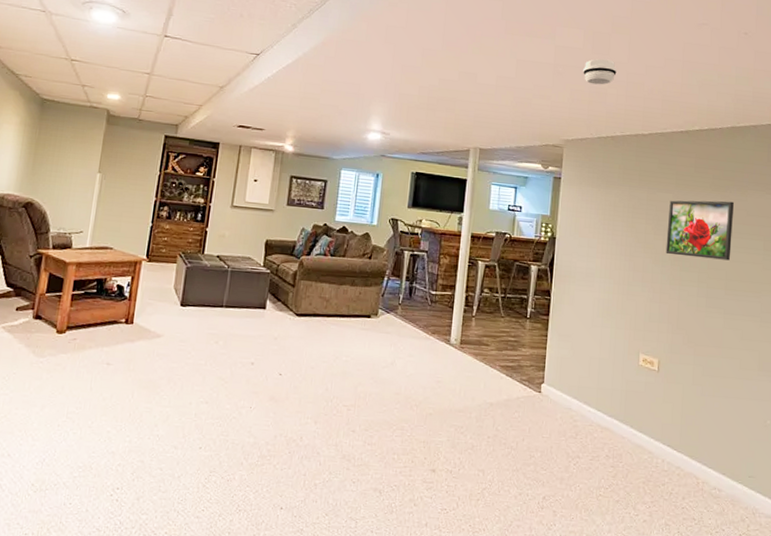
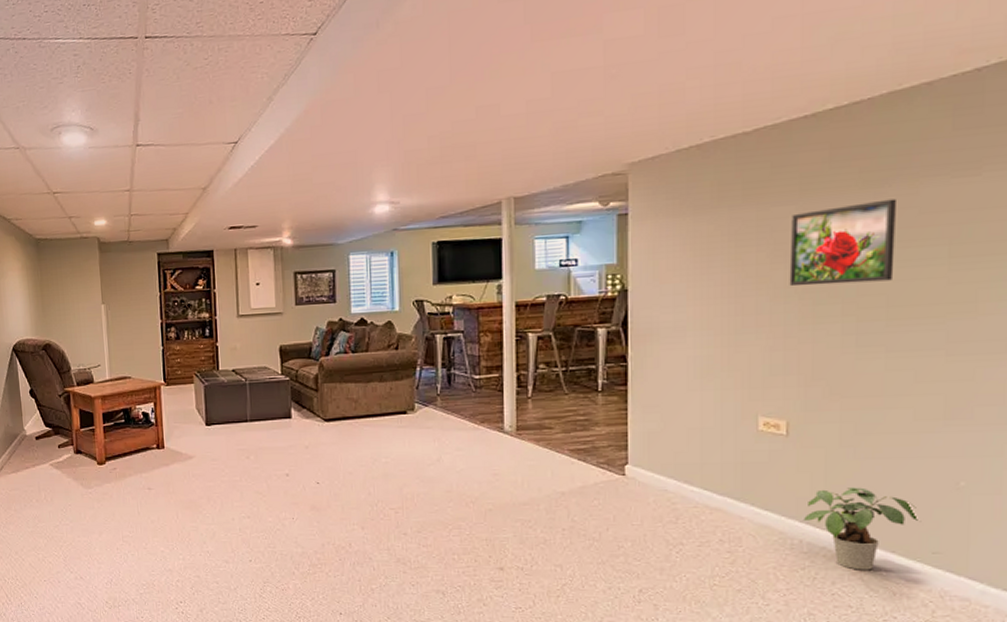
smoke detector: present [583,59,617,85] -> none [647,40,698,81]
potted plant: none [665,418,743,489] -> present [803,487,922,570]

